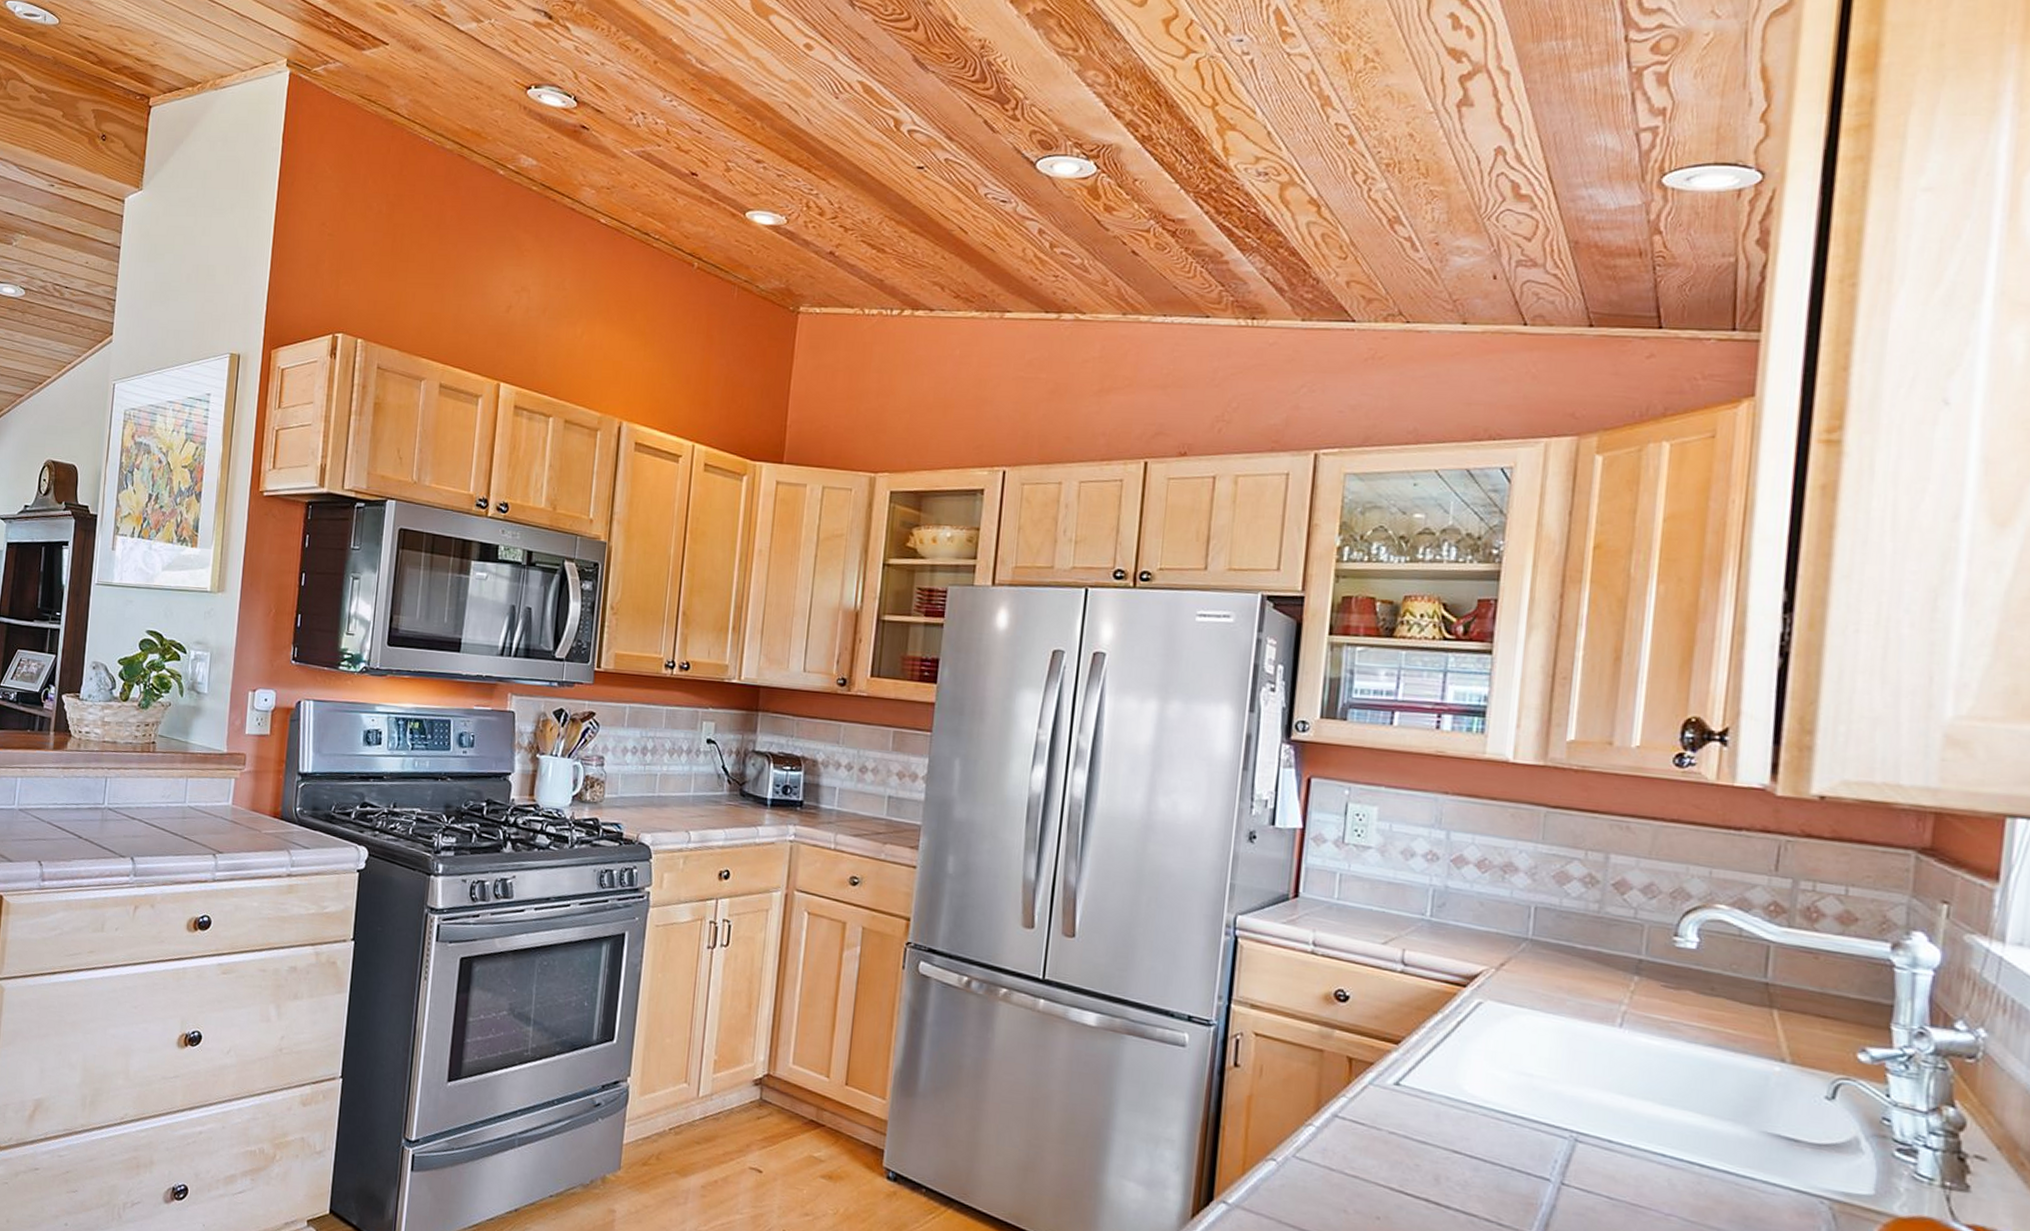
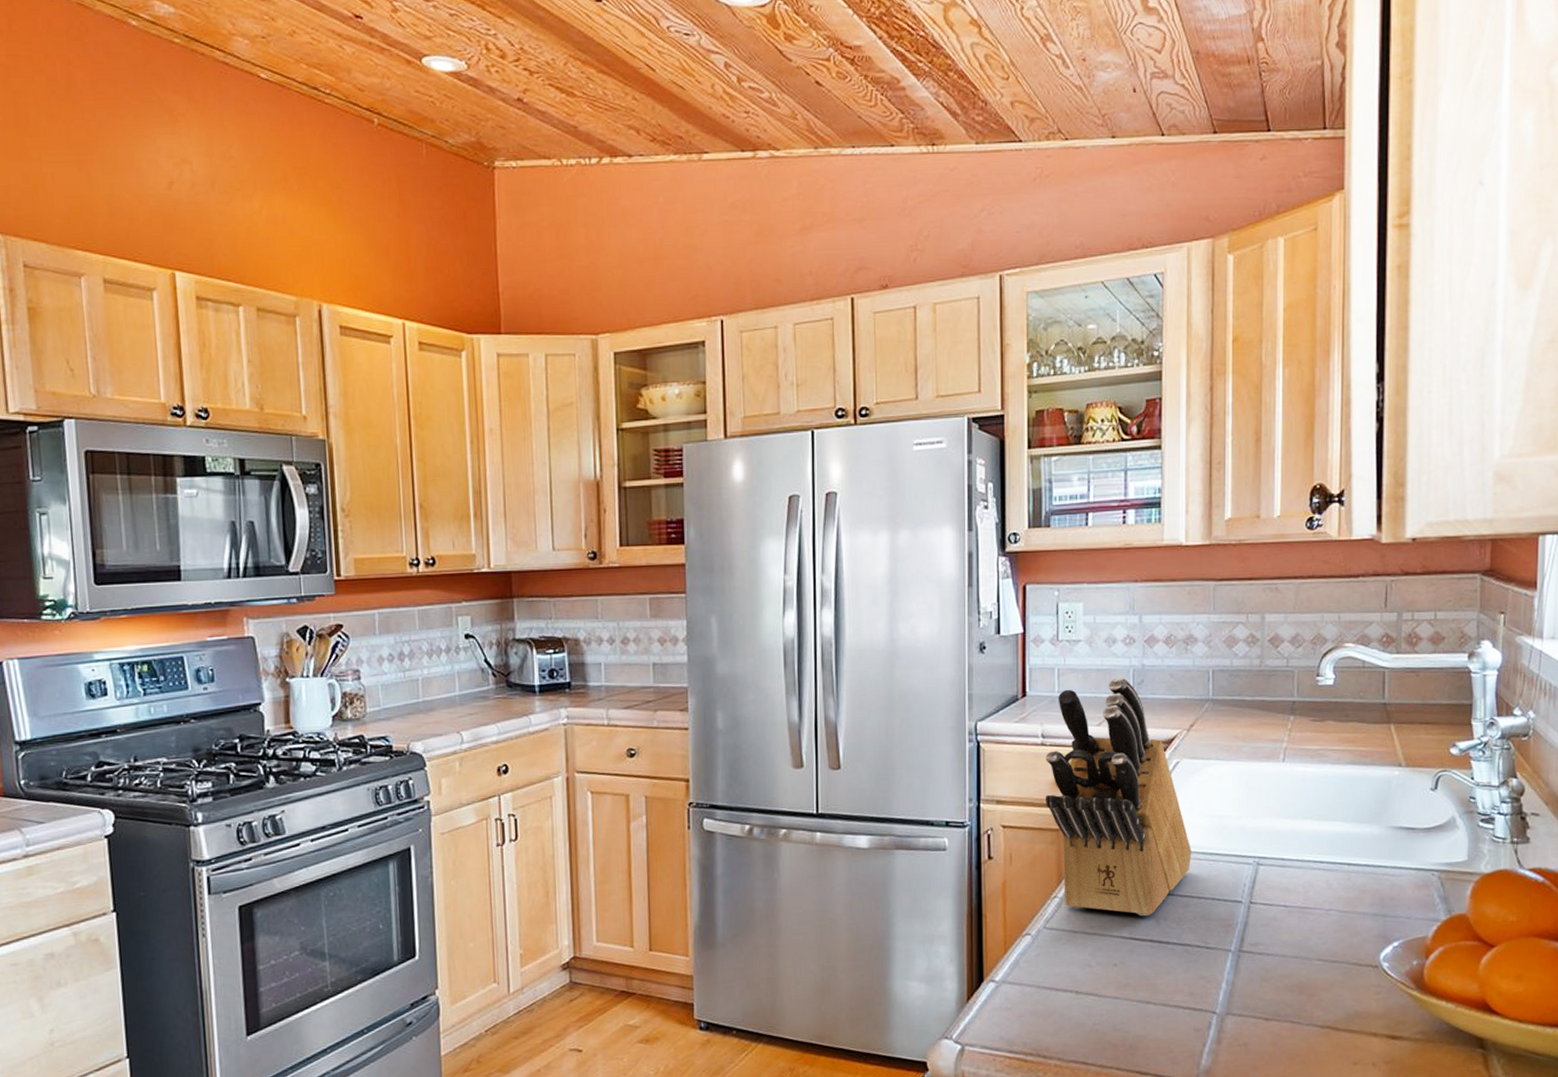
knife block: none [1309,895,1489,1171] -> present [1045,677,1191,917]

